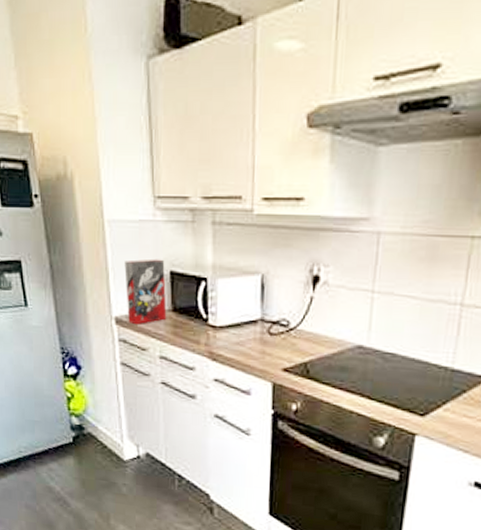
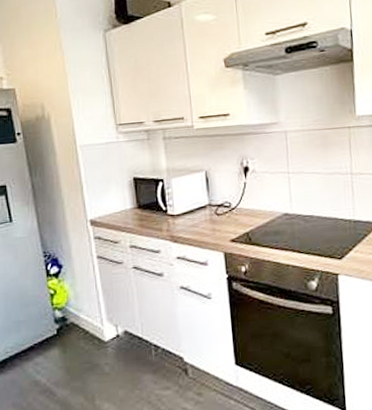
cereal box: present [124,258,167,325] -> none [95,169,134,224]

